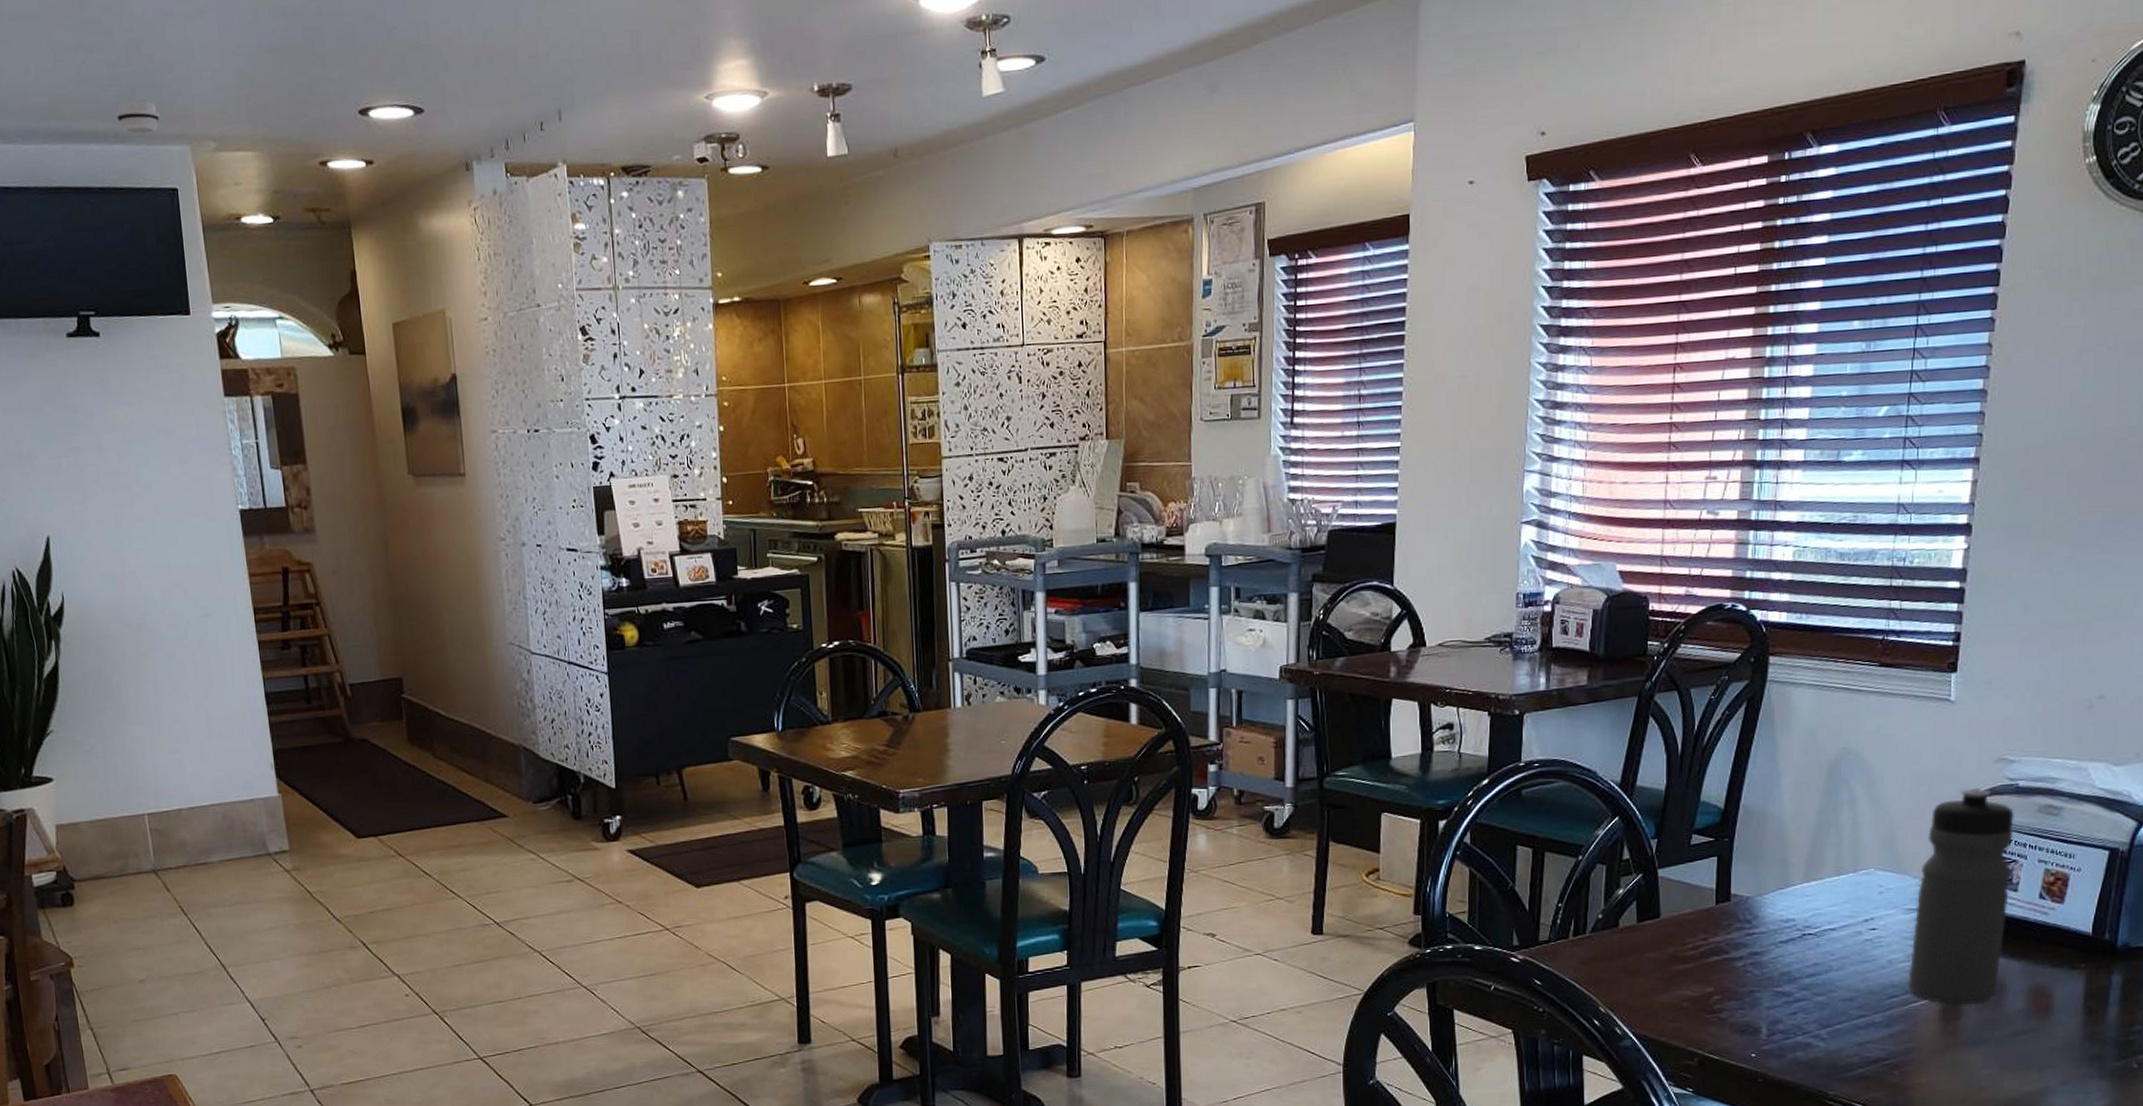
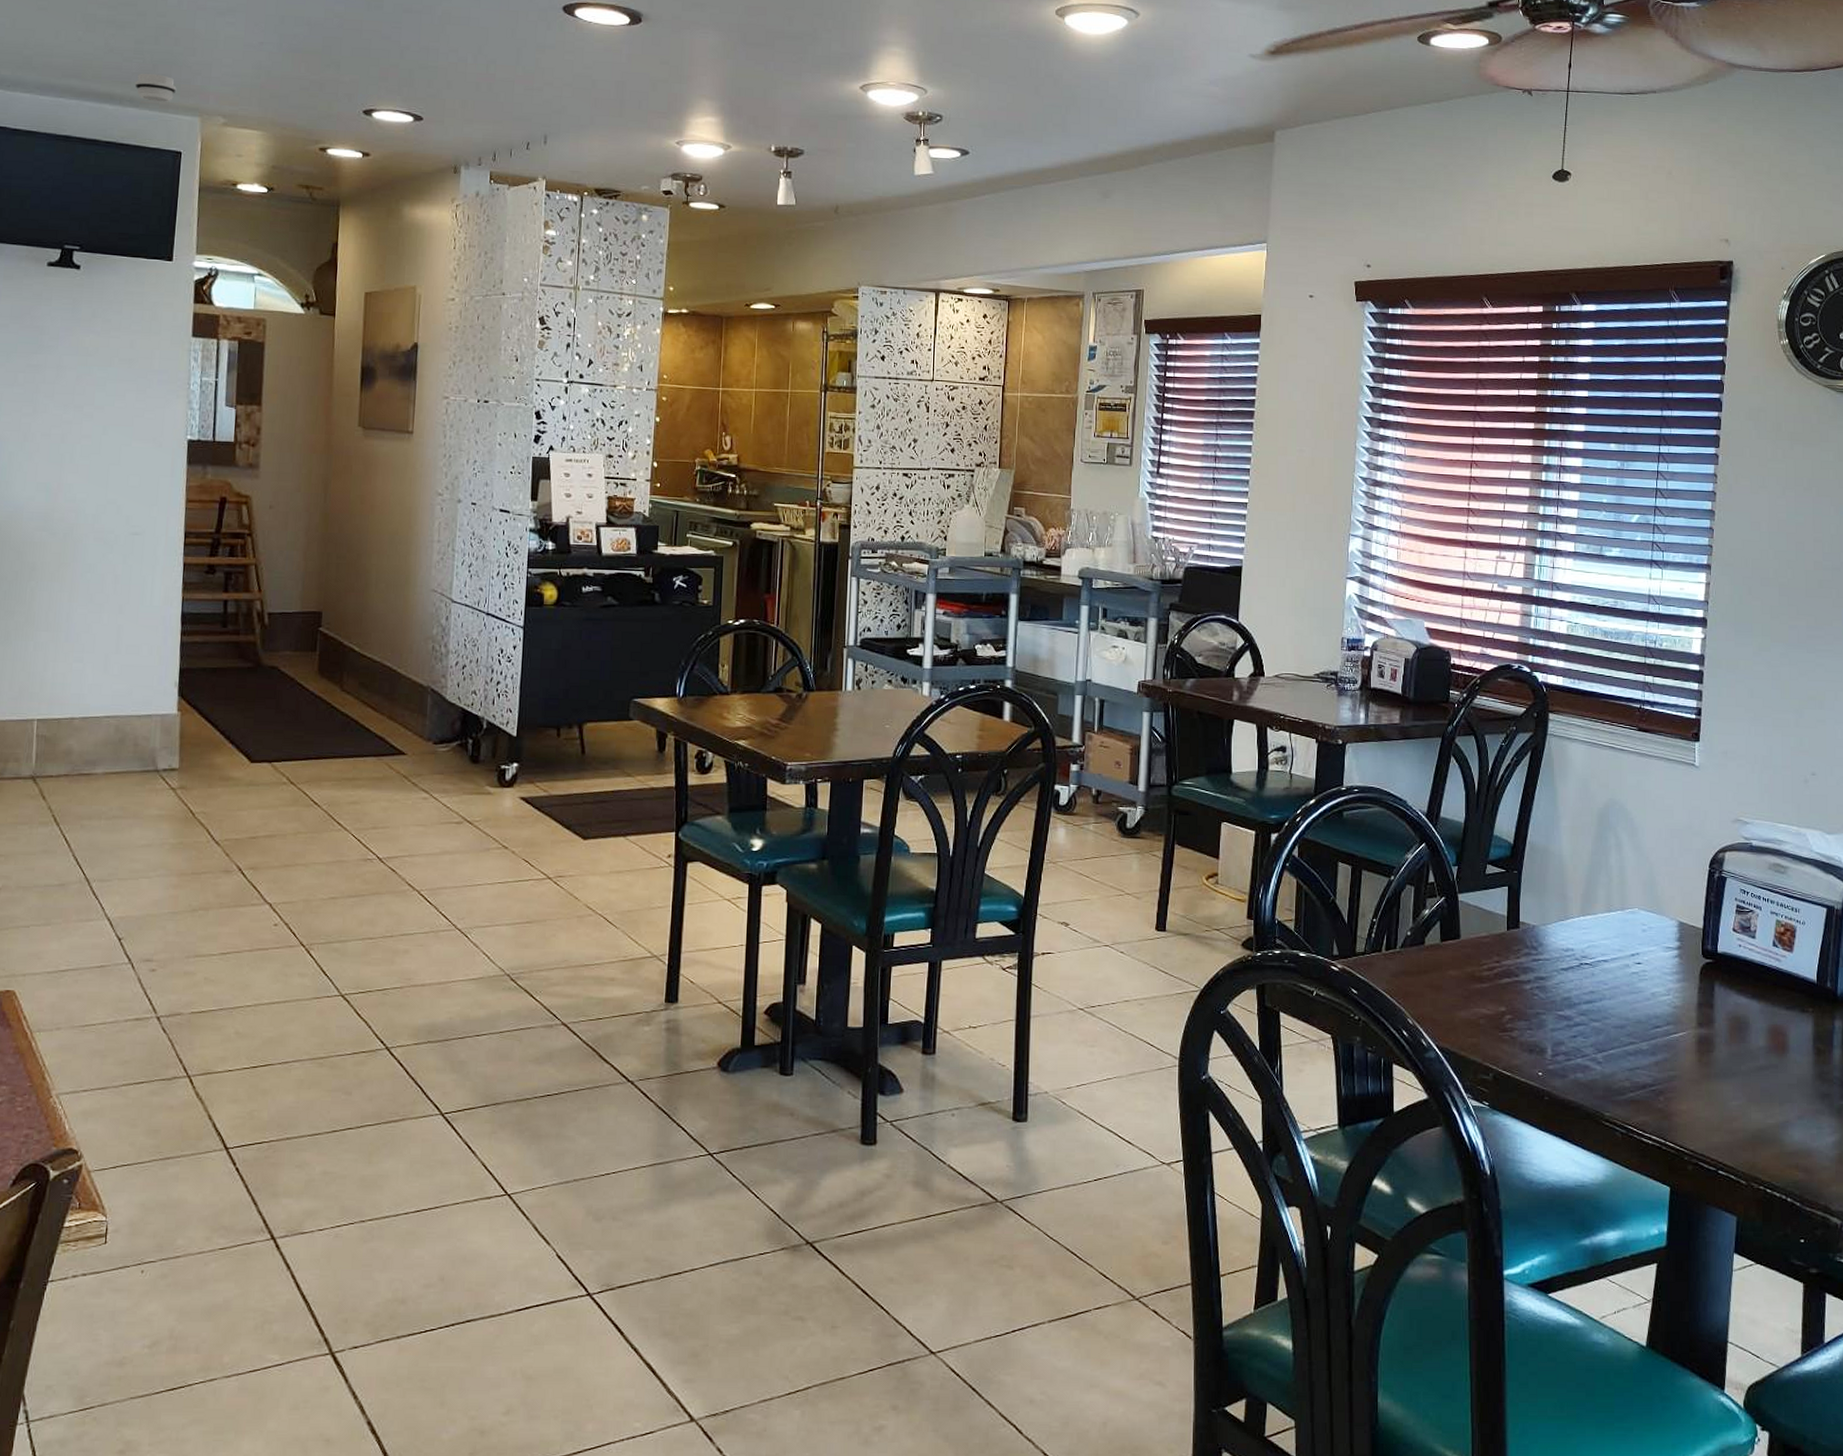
water bottle: present [1908,787,2014,1005] -> none [1669,843,1750,1039]

